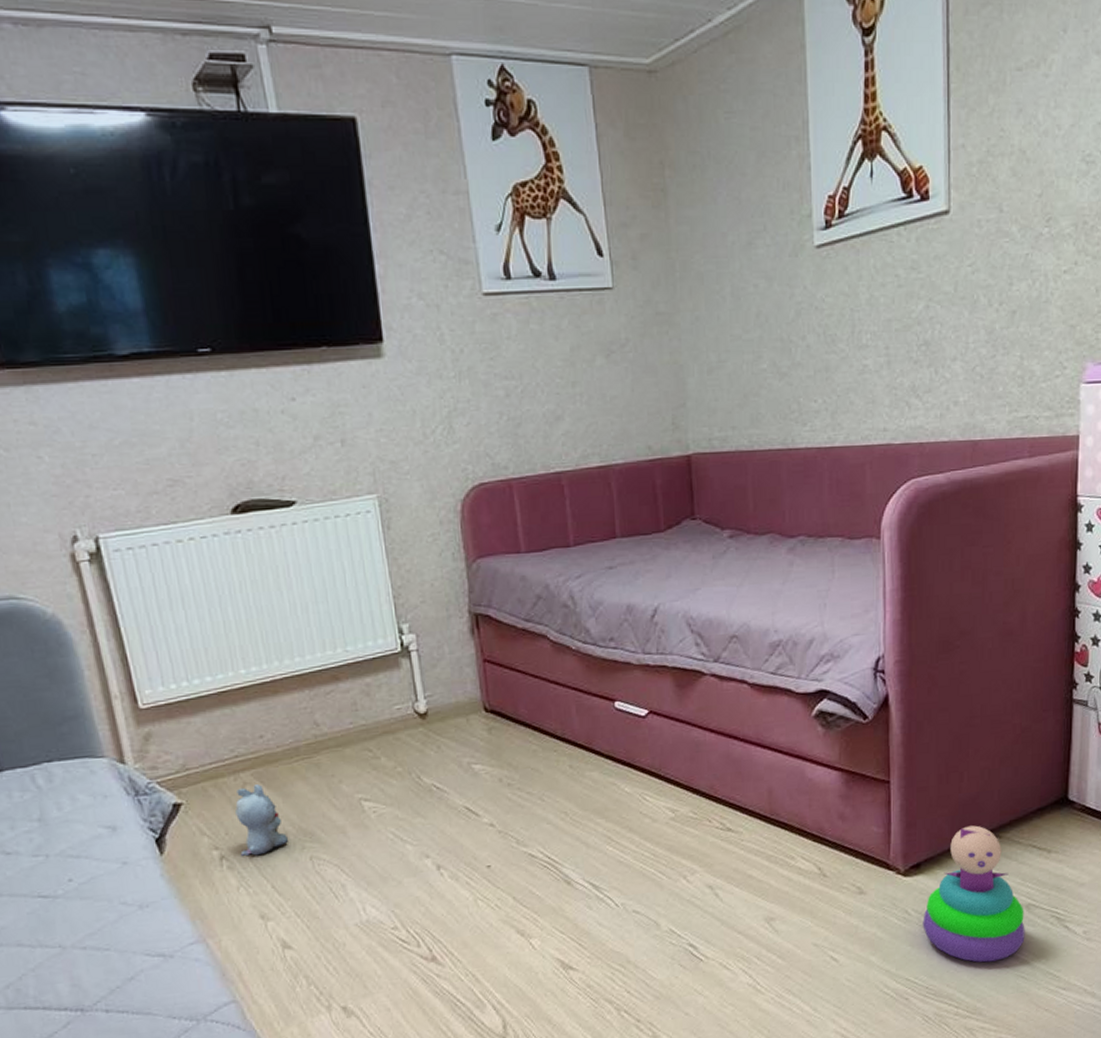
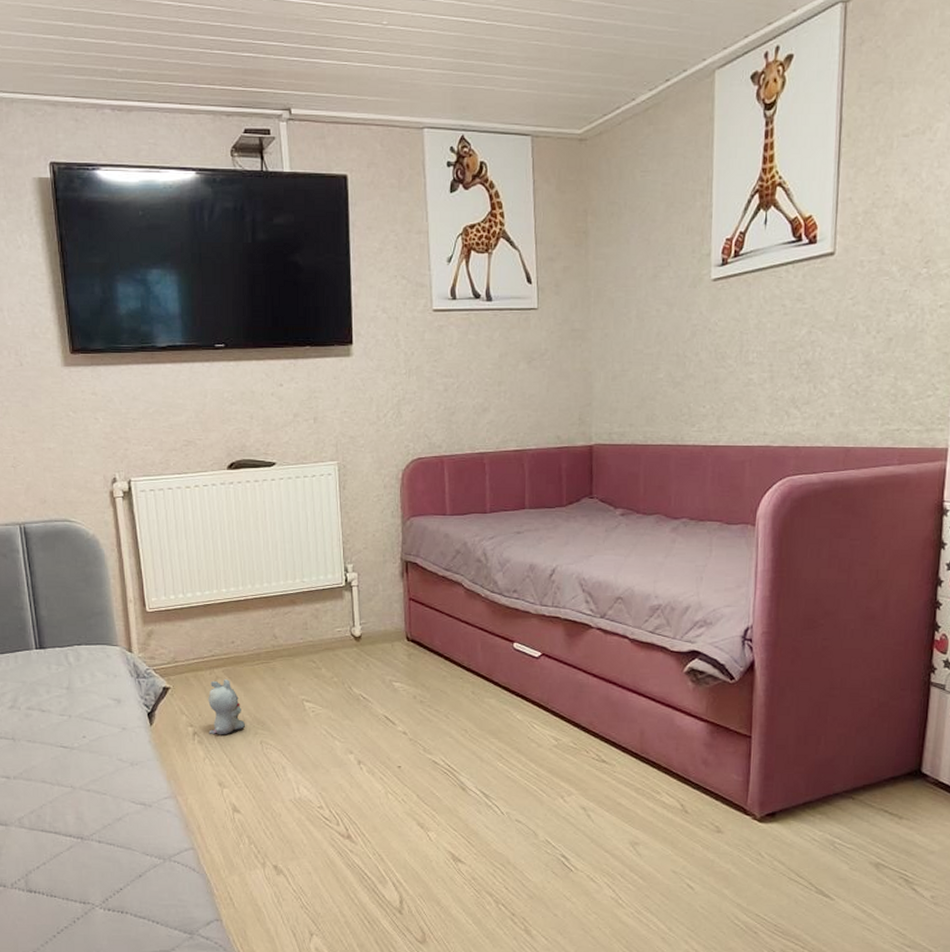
stacking toy: present [923,825,1025,963] -> none [774,785,873,911]

